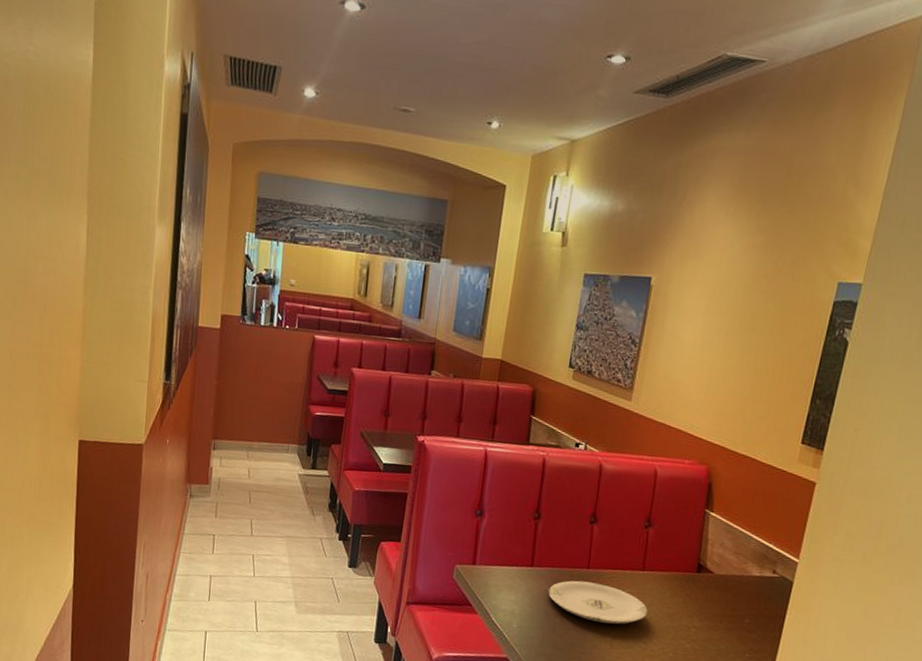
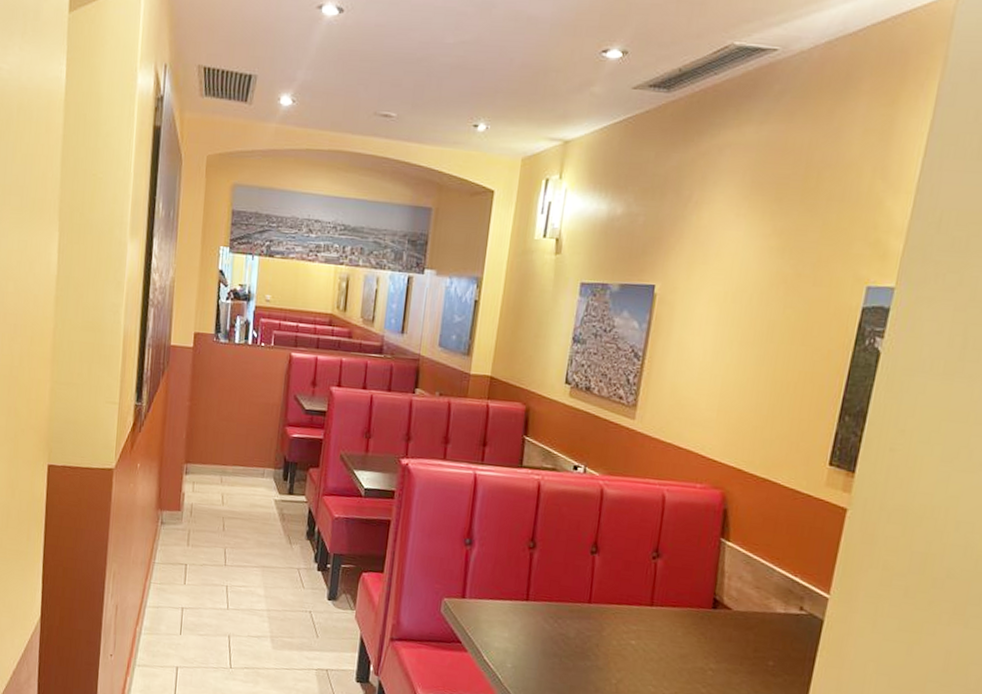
plate: present [548,580,648,625] -> none [545,616,657,666]

